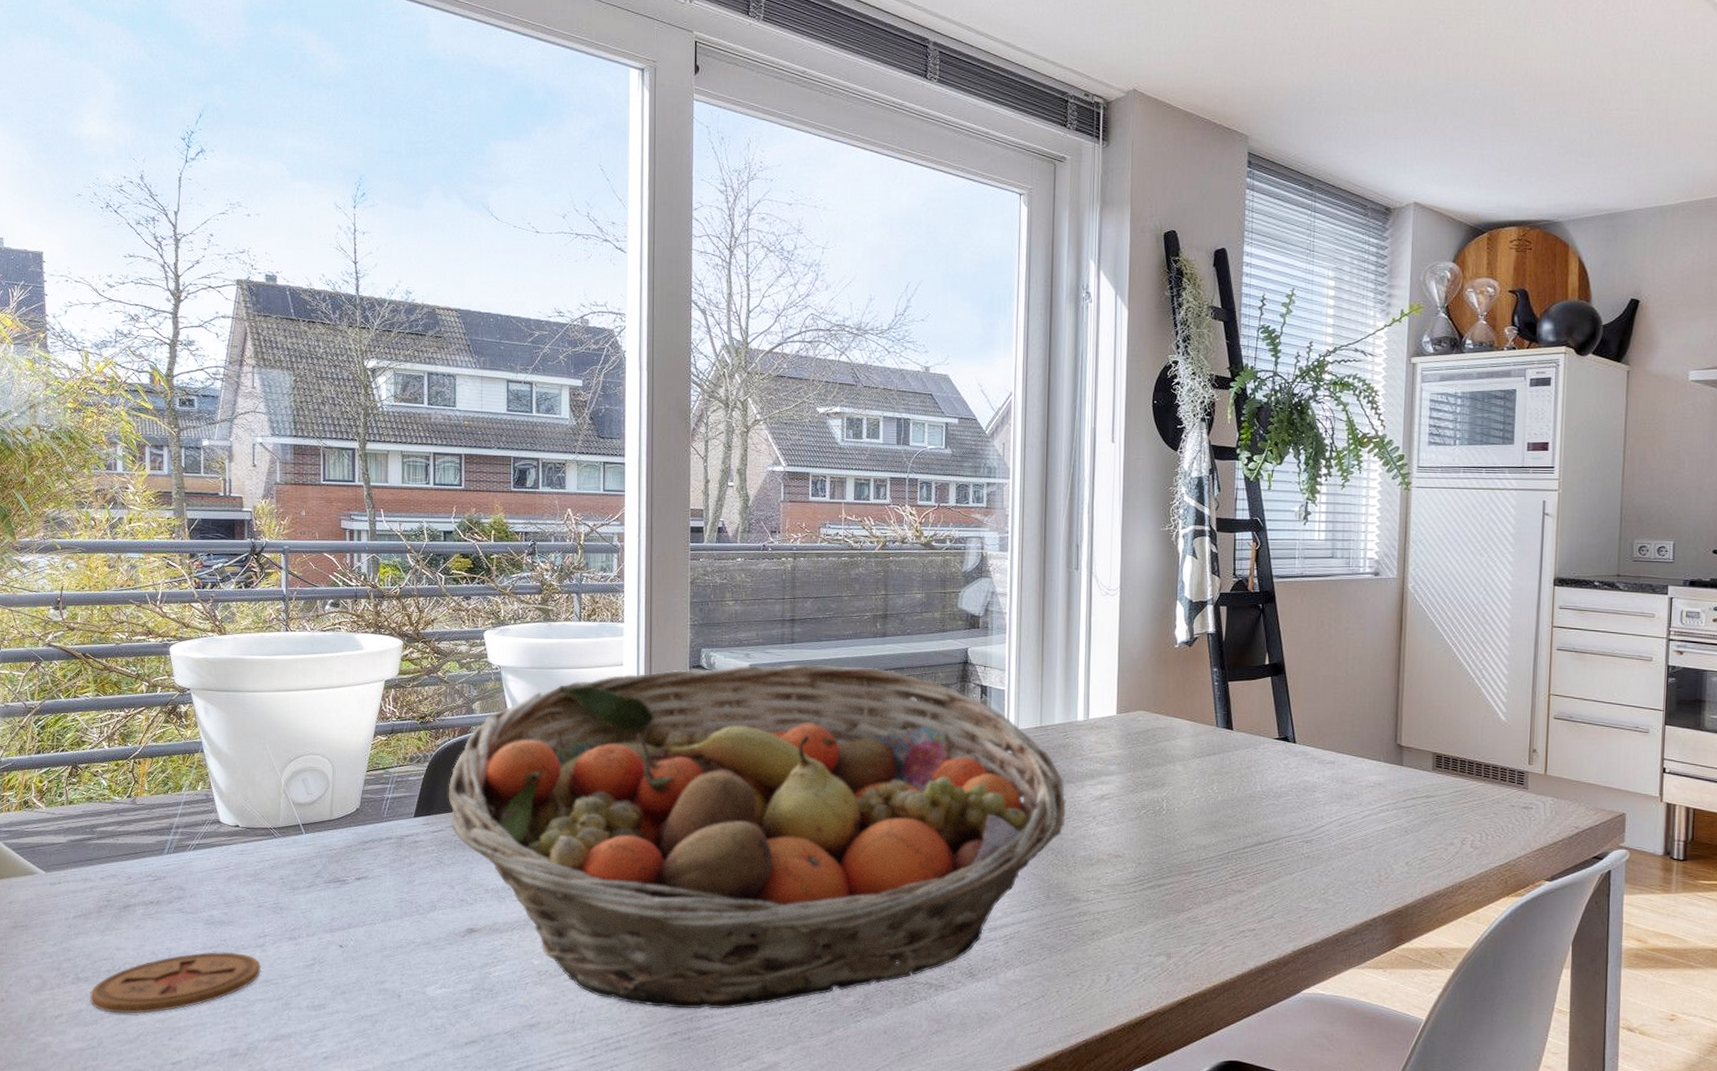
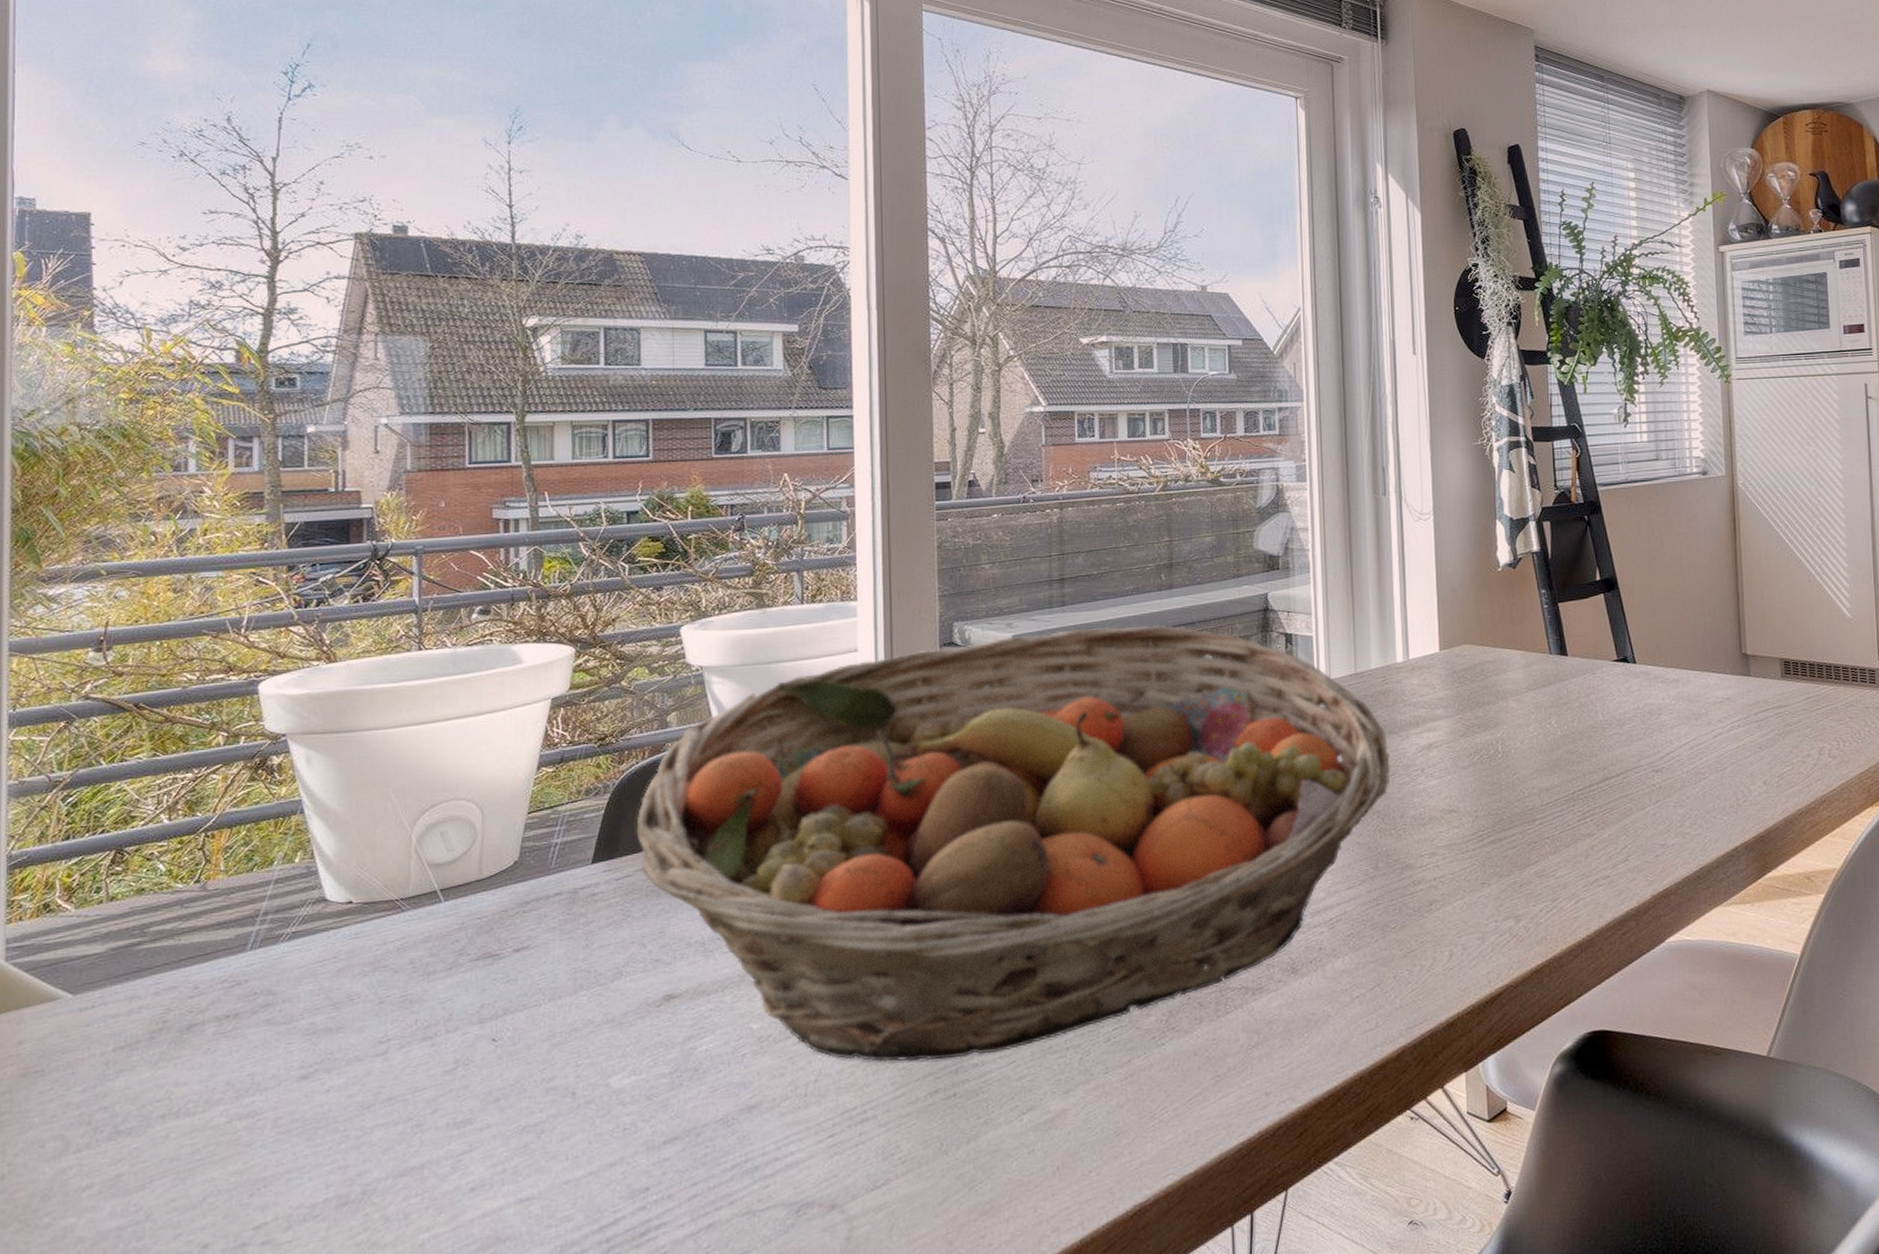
coaster: present [89,951,261,1014] -> none [134,1067,382,1172]

